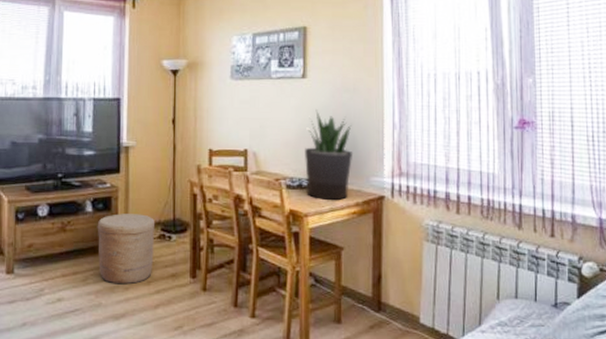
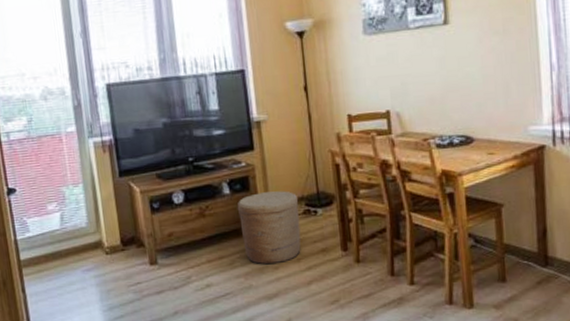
planter: present [305,109,353,200] -> none [453,58,508,156]

